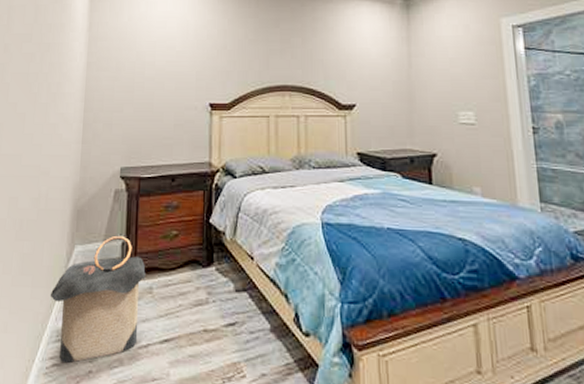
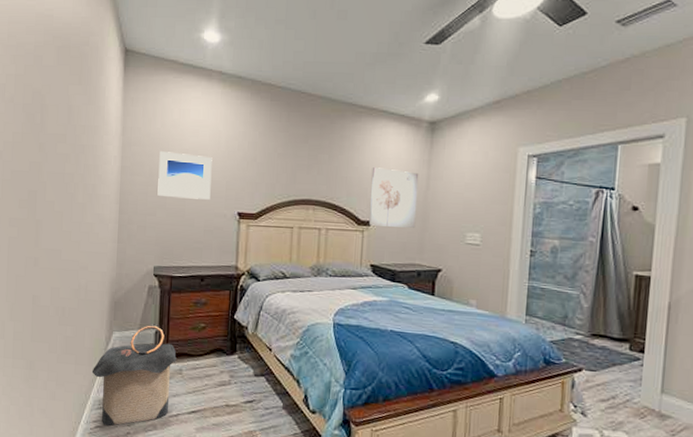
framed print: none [124,45,181,92] -> present [157,151,212,200]
wall art: none [348,48,402,109] -> present [368,167,419,228]

